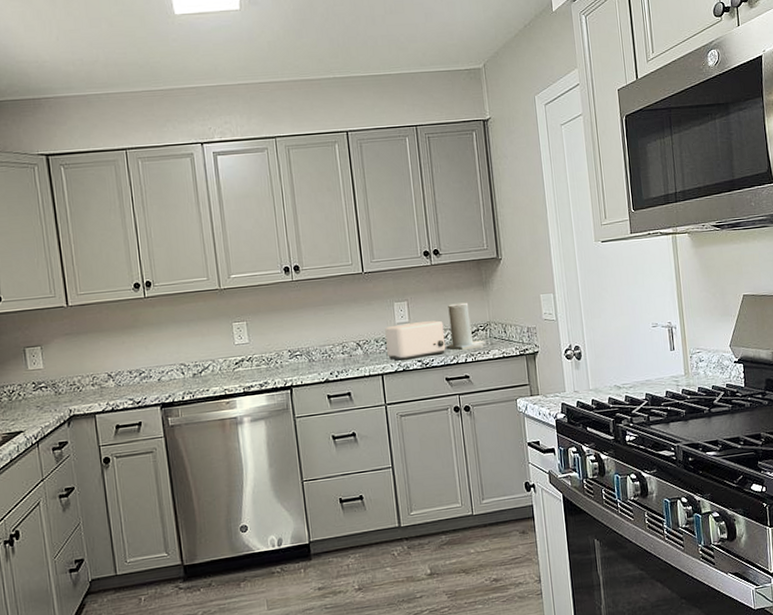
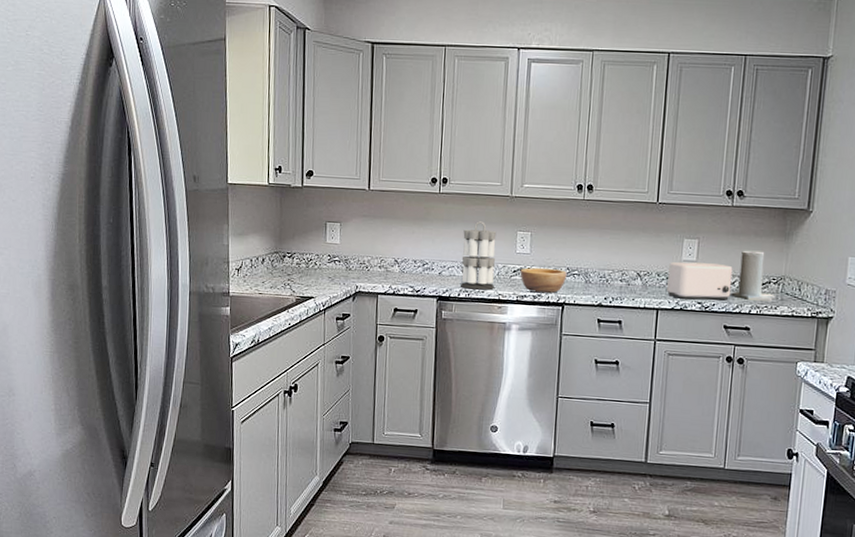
spice rack: none [176,319,219,391] -> present [461,221,497,290]
bowl: none [242,353,290,381] -> present [520,267,567,293]

